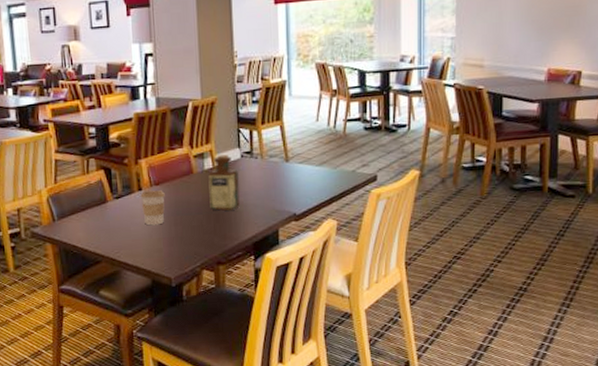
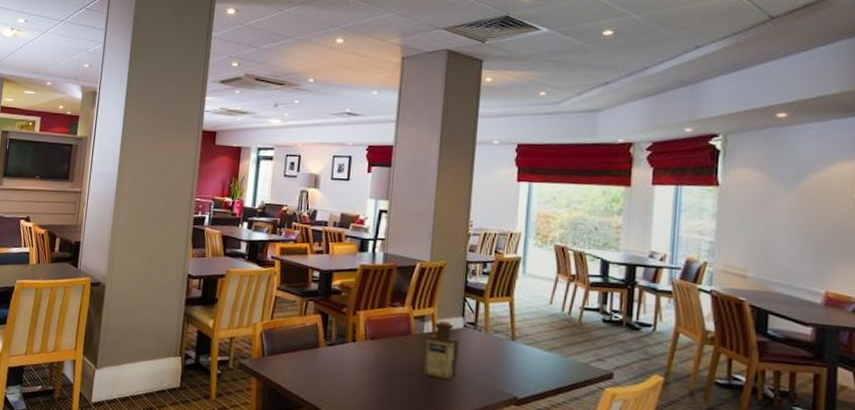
coffee cup: present [140,190,165,226] -> none [353,343,379,381]

